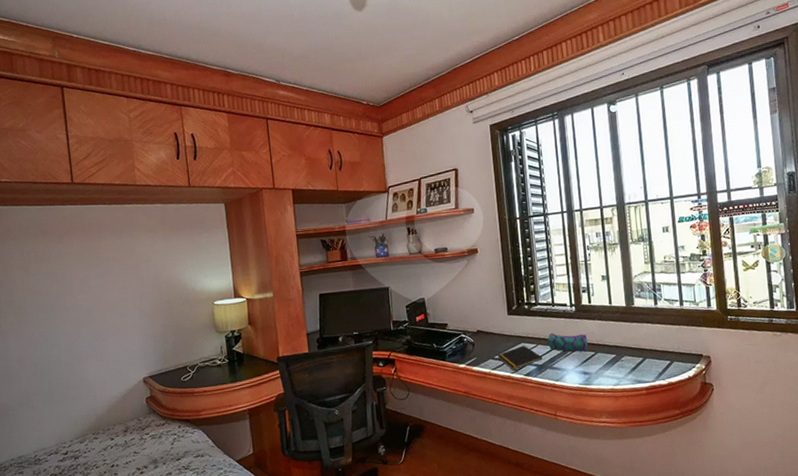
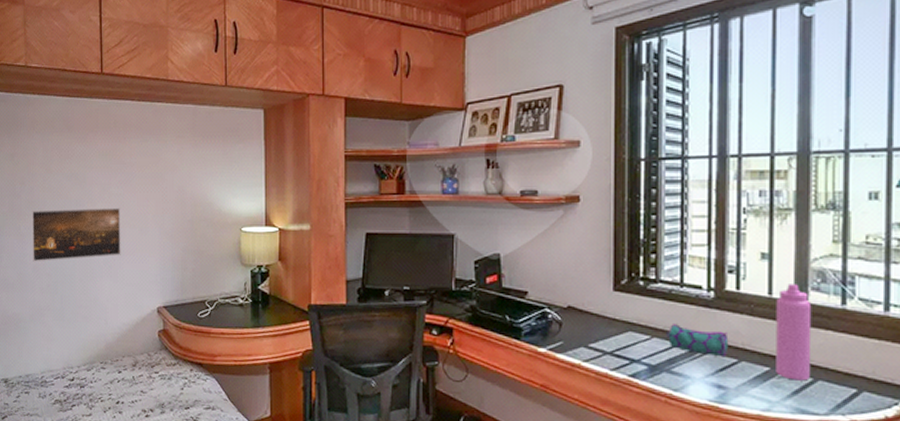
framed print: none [12,297,105,355] -> present [31,207,121,262]
notepad: present [497,345,543,371] -> none [592,334,658,367]
water bottle: none [614,294,641,361] -> present [776,284,812,381]

